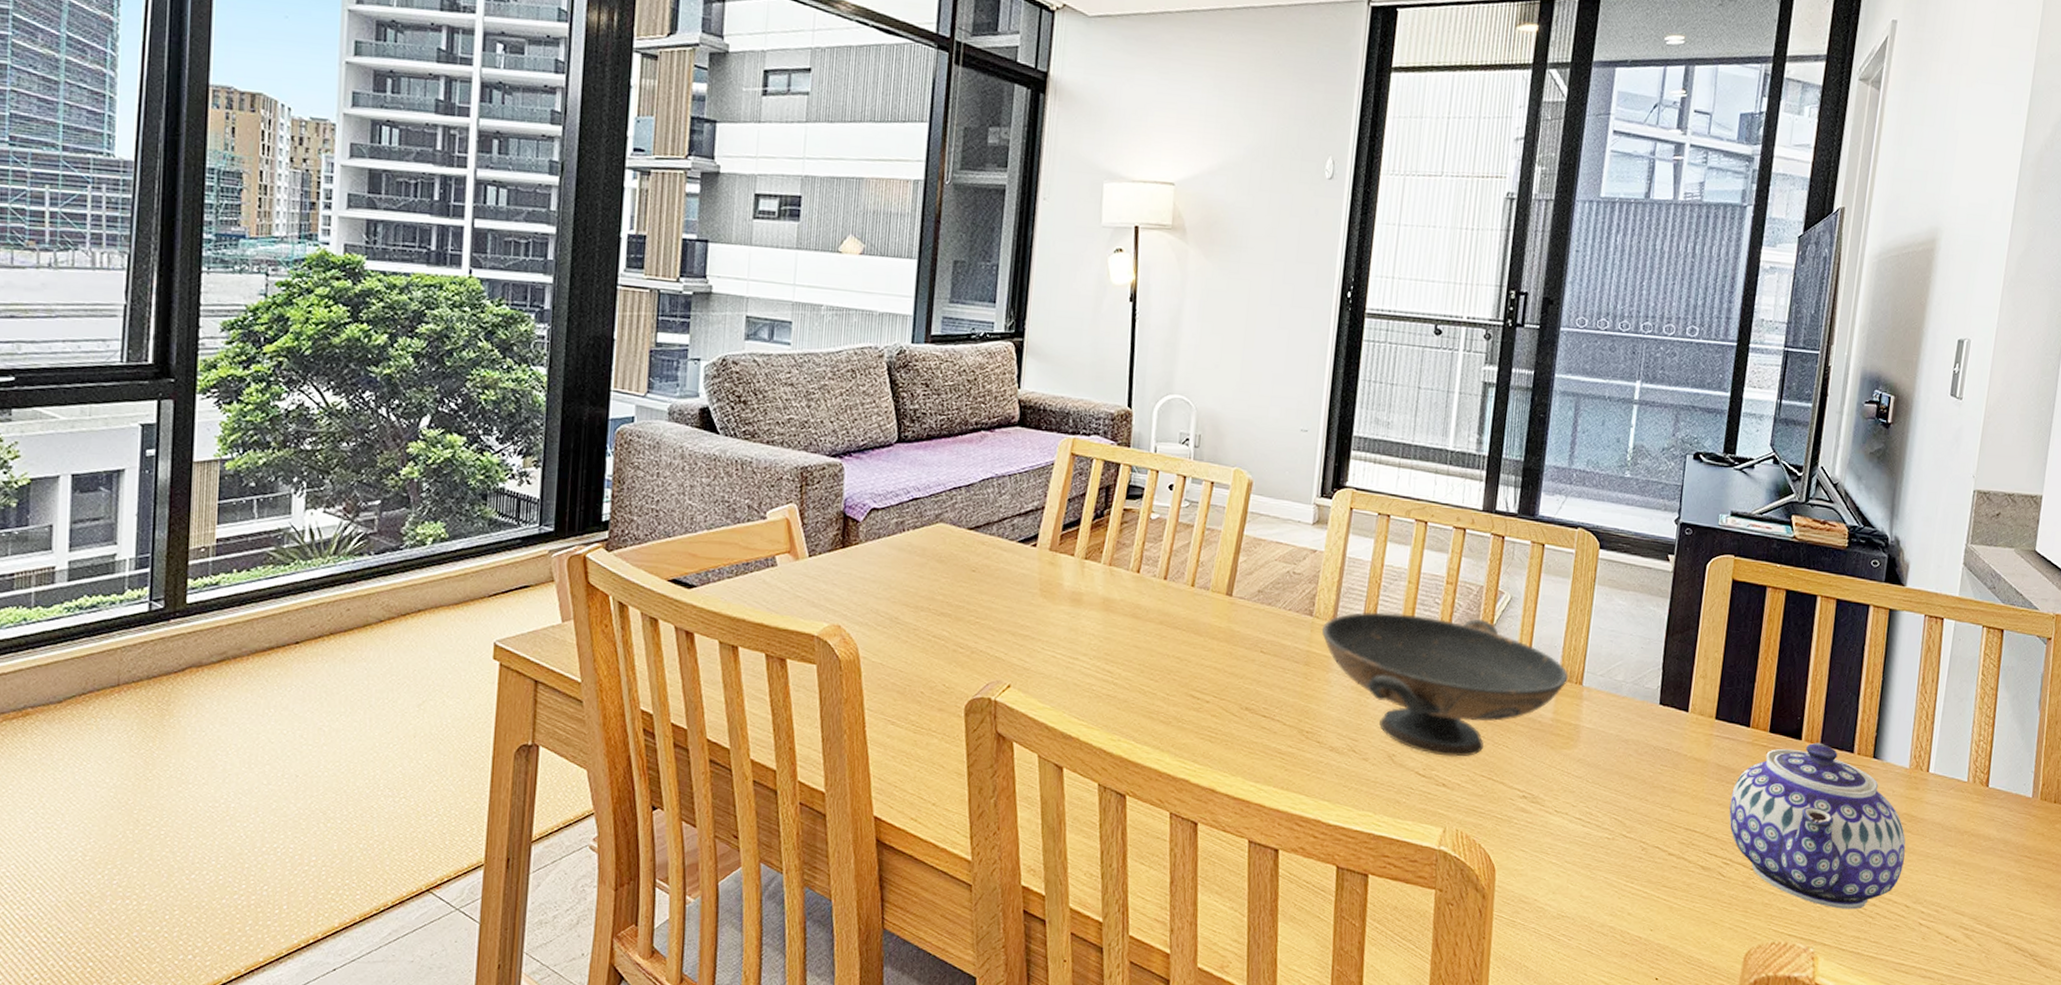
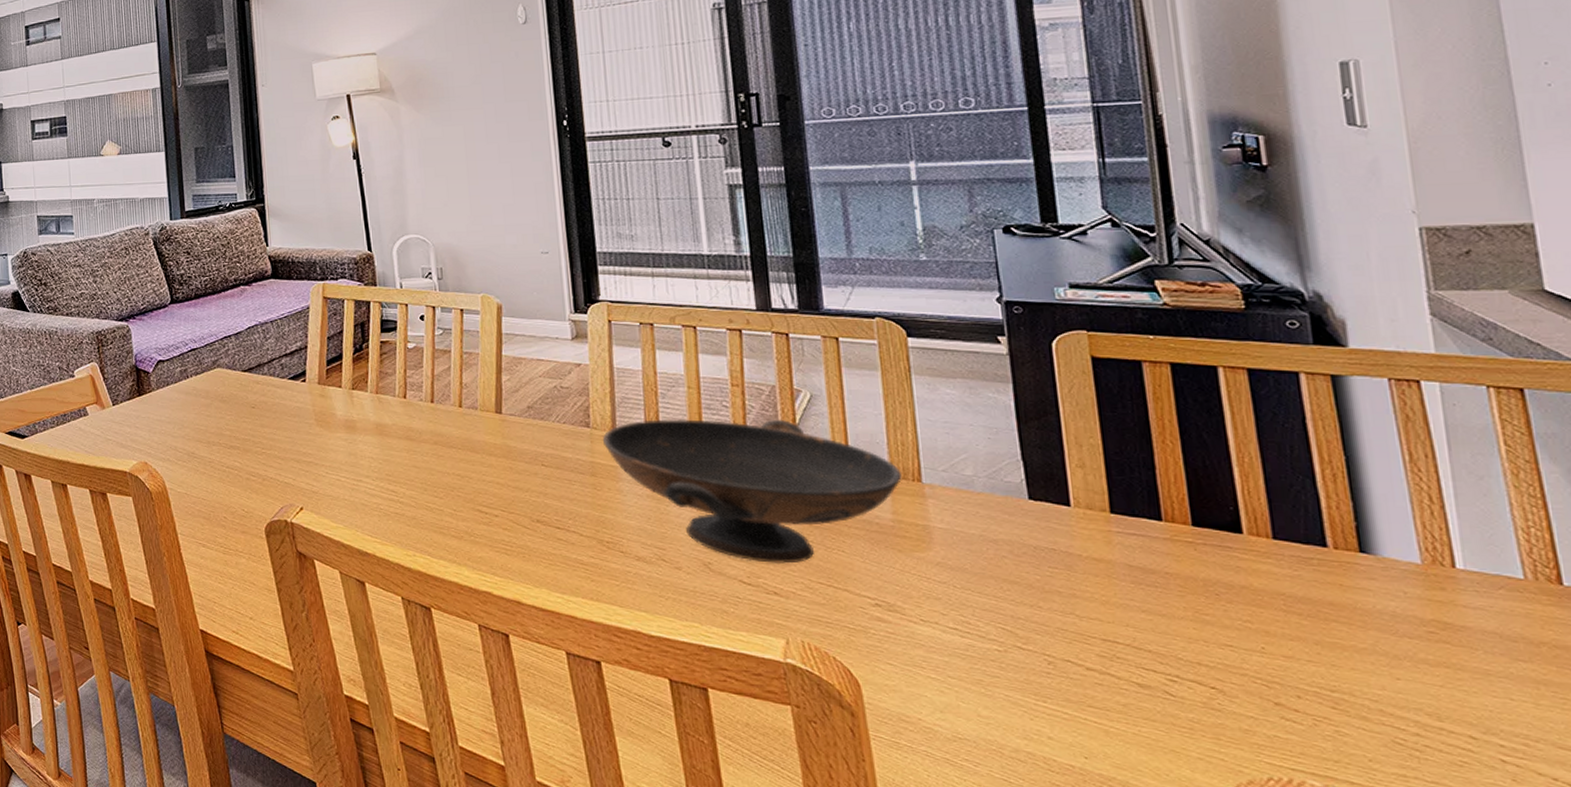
teapot: present [1729,742,1906,910] -> none [1157,536,1451,740]

